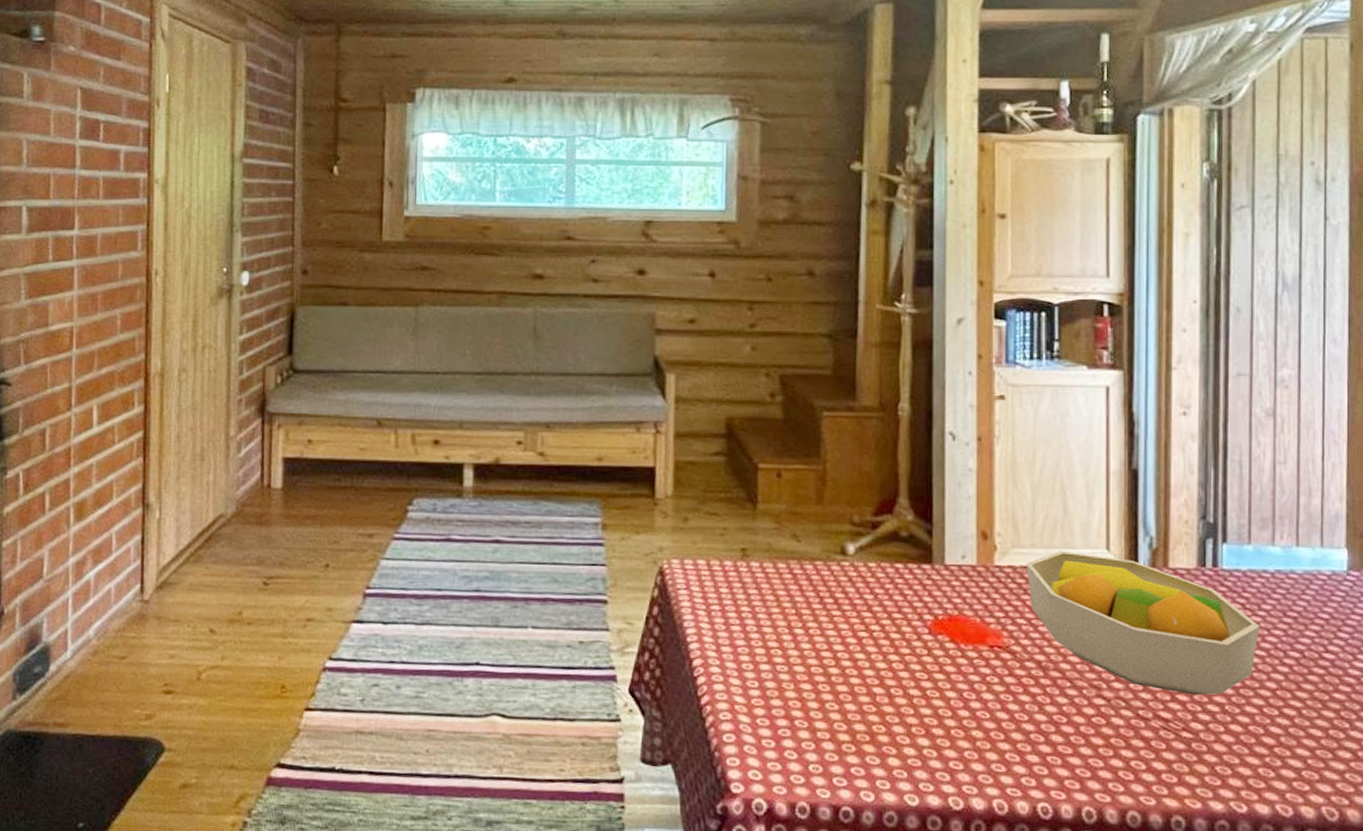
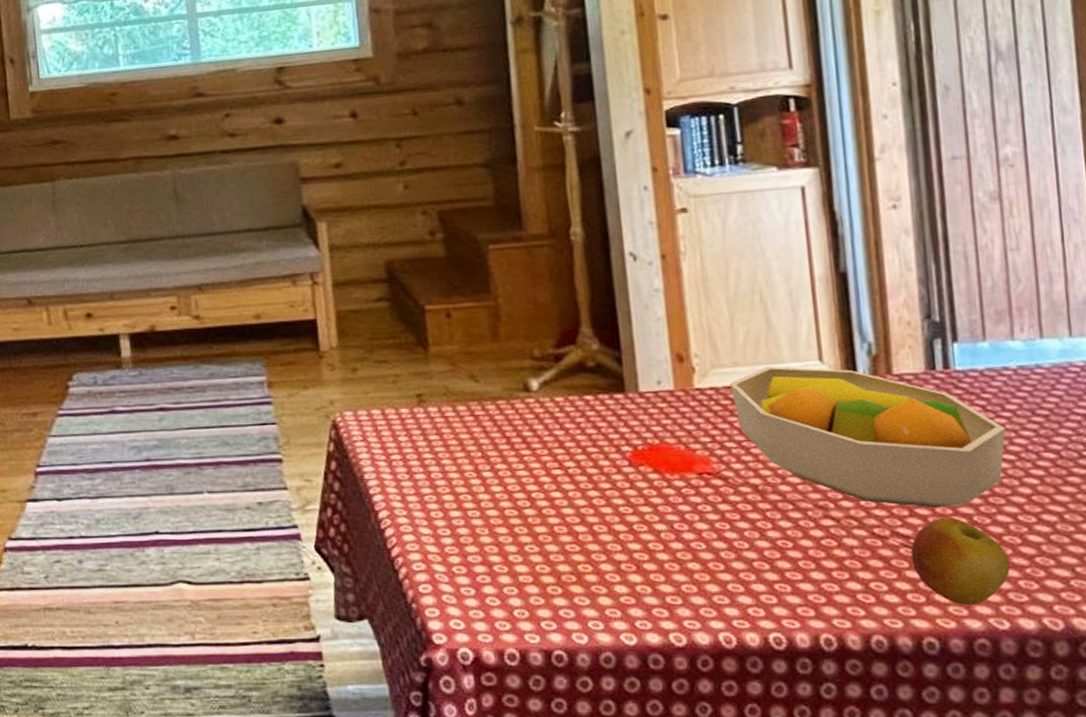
apple: none [1168,704,1252,788] -> present [910,517,1010,605]

